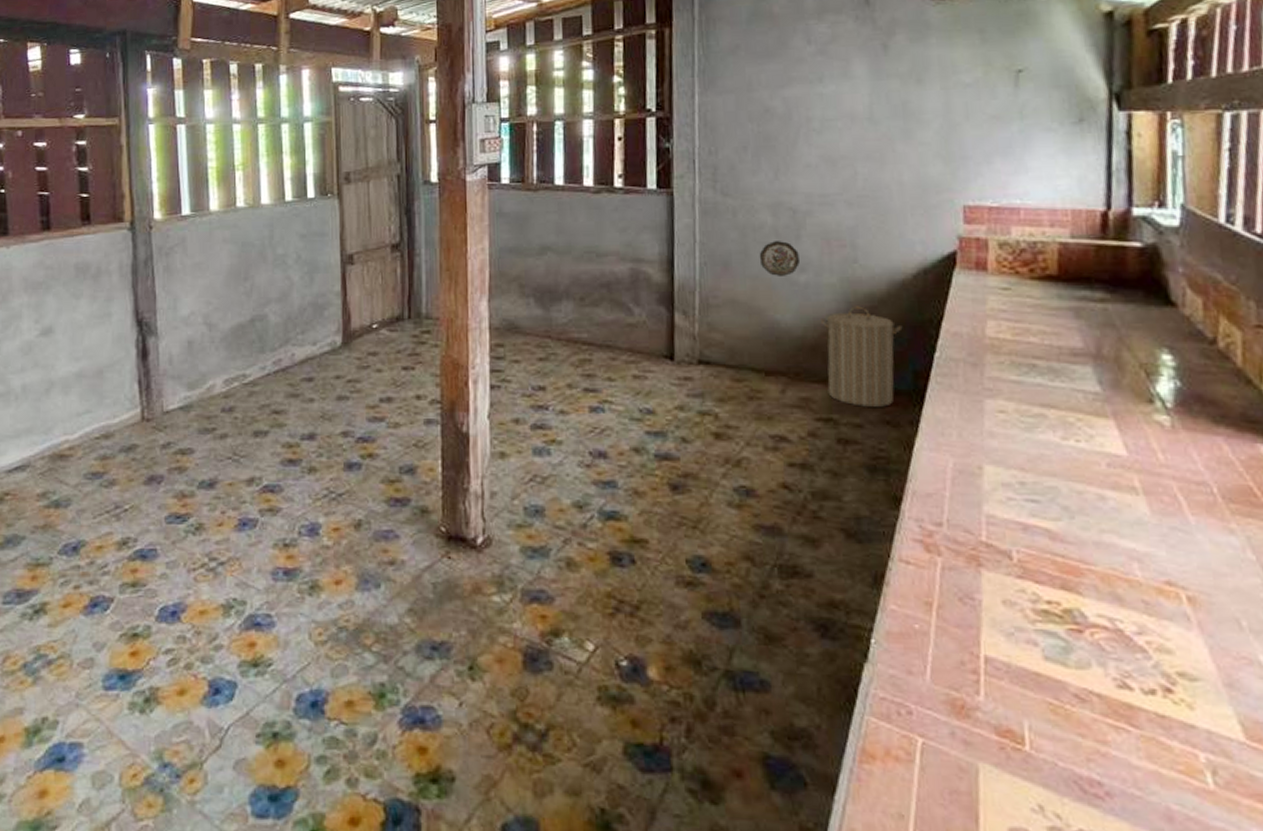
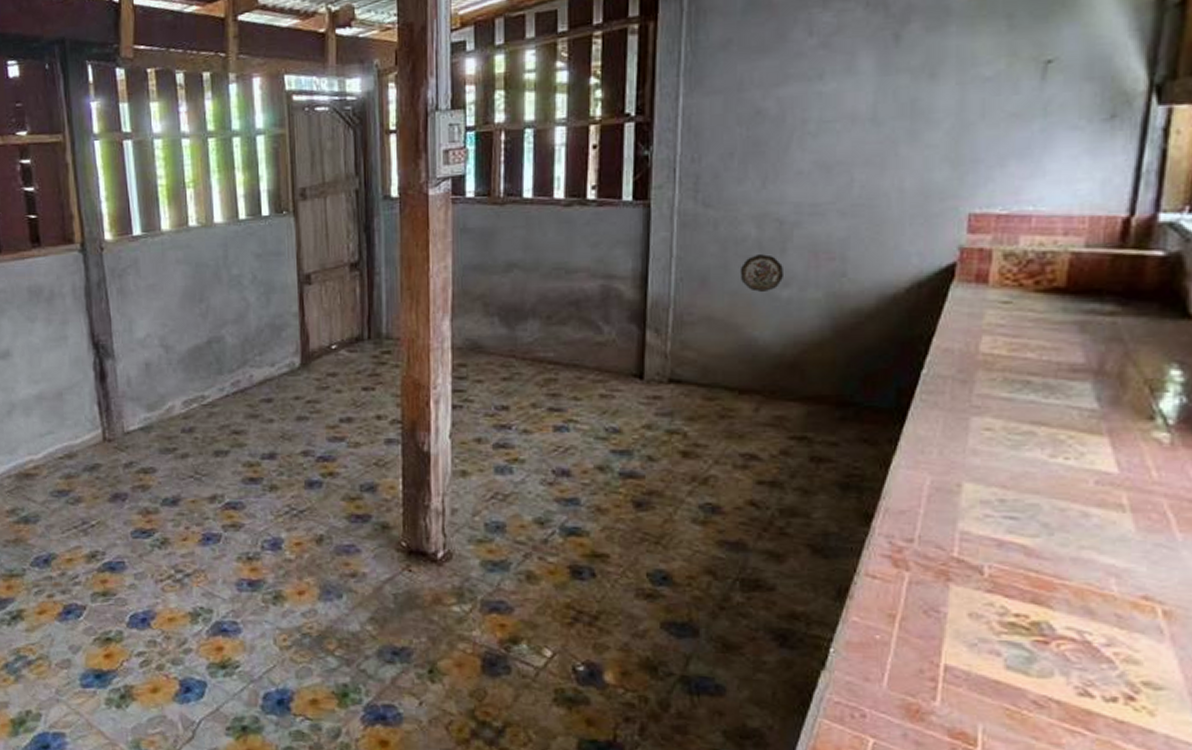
laundry hamper: present [821,306,903,407] -> none [802,322,890,425]

